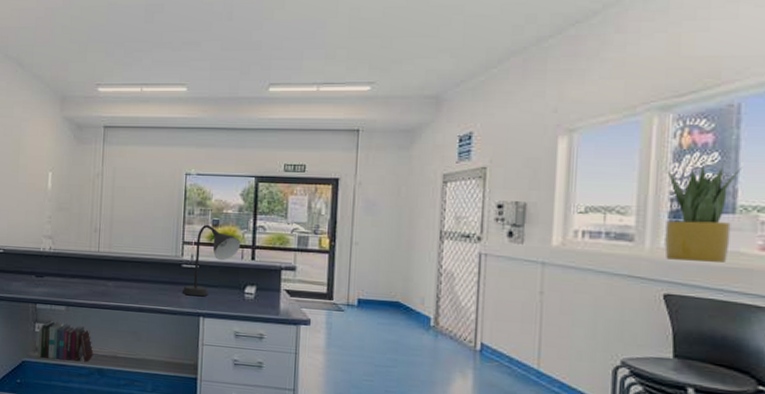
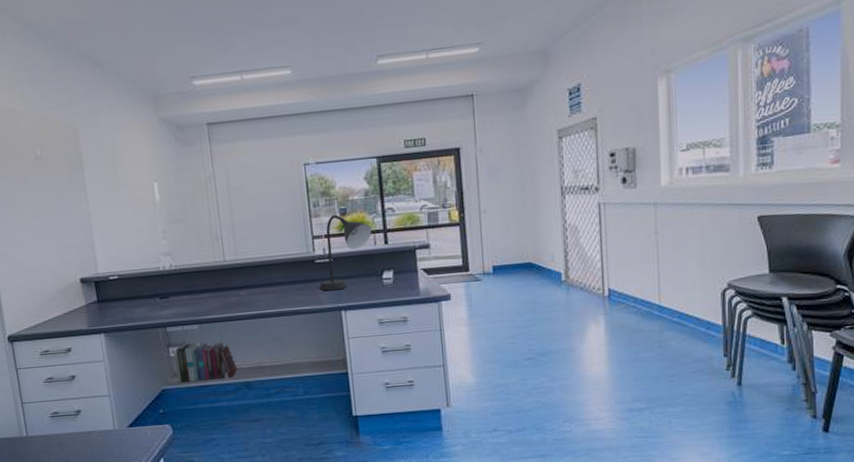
planter: present [664,163,743,262] -> none [753,87,814,184]

